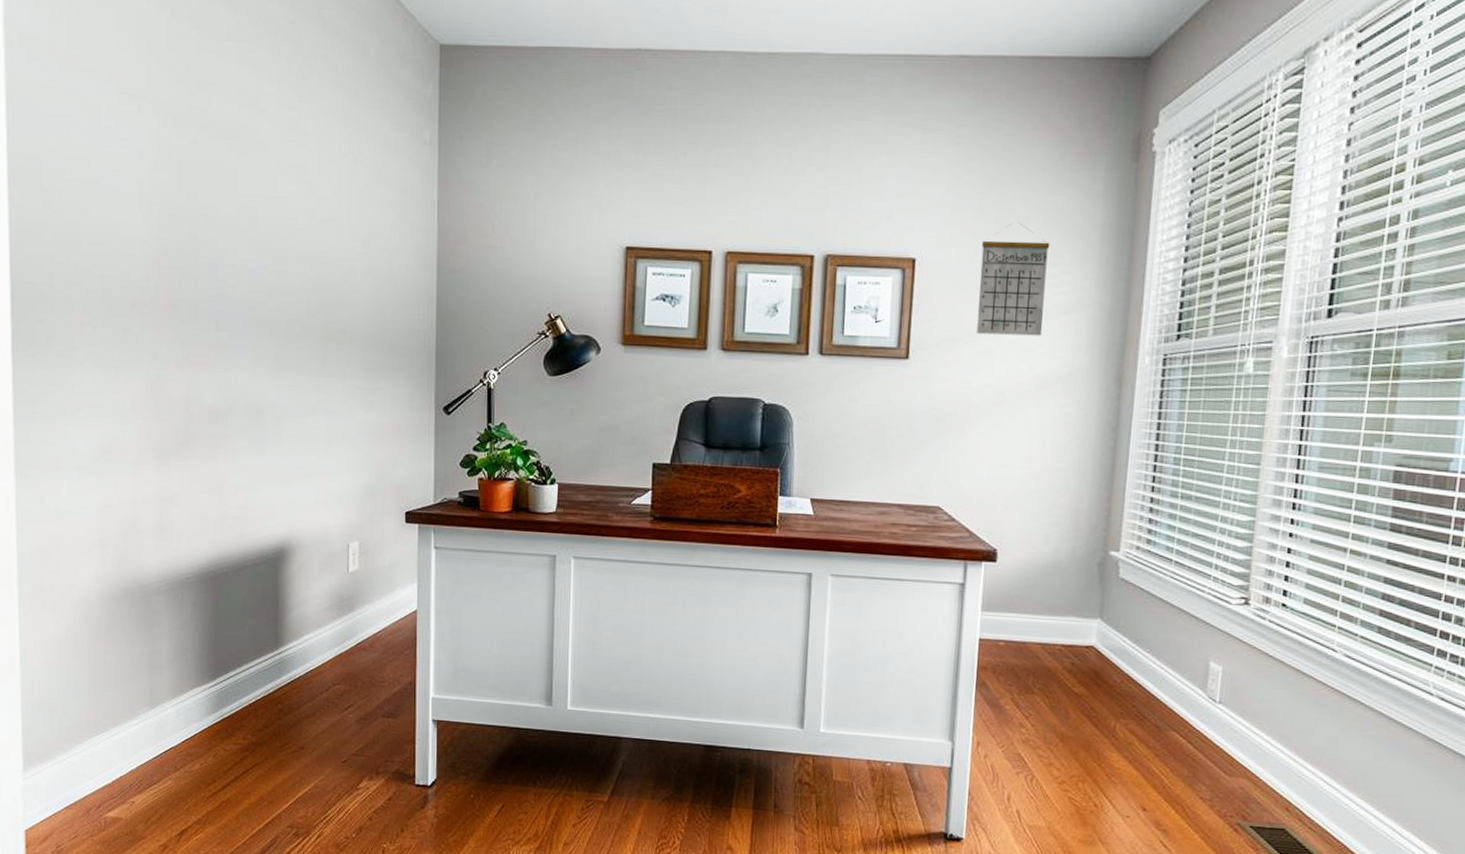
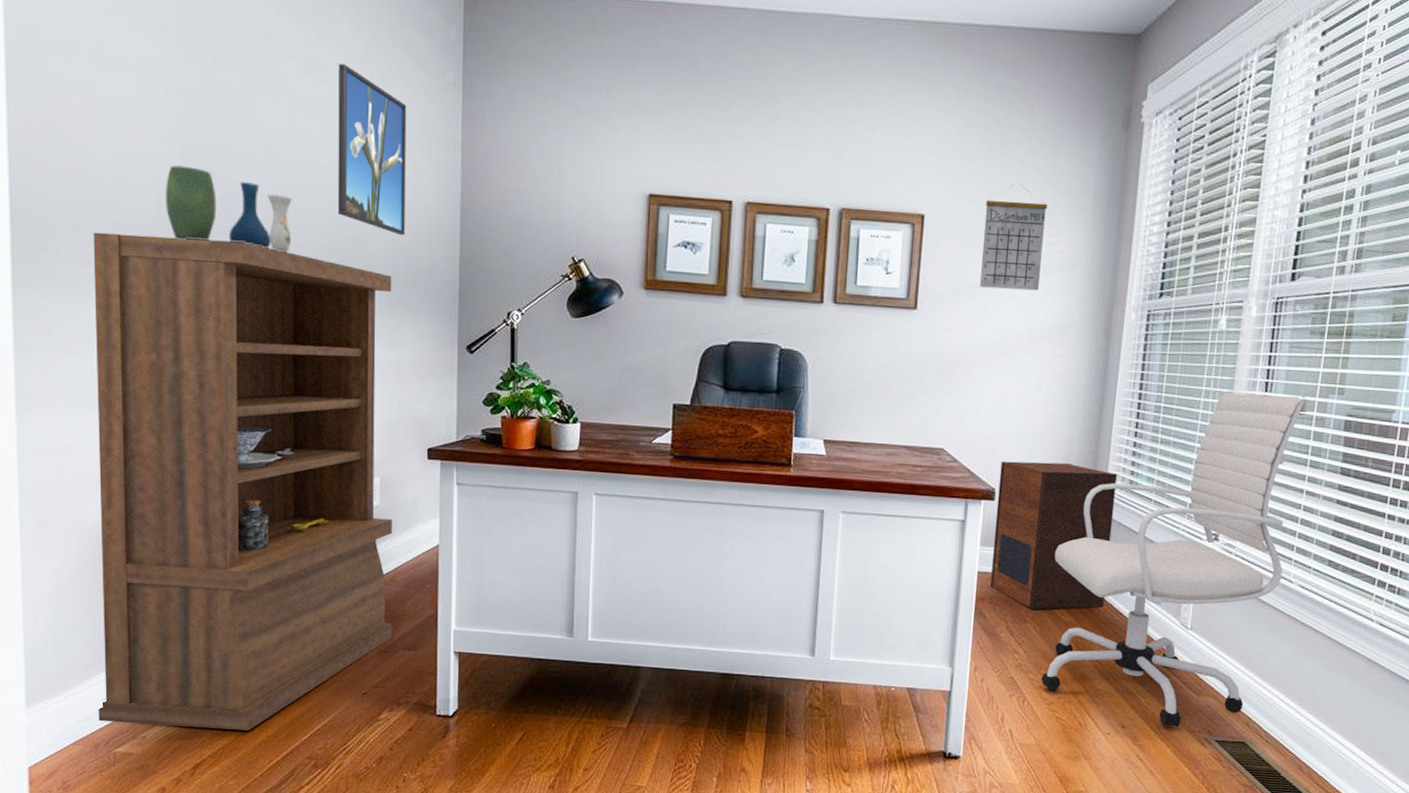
bookshelf: none [86,302,372,798] -> present [93,232,393,731]
vase: none [153,235,275,318] -> present [165,165,293,253]
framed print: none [317,127,384,297] -> present [337,63,407,236]
speaker: none [993,519,1133,680] -> present [990,461,1118,610]
office chair: none [1051,442,1352,811] -> present [1041,393,1309,727]

